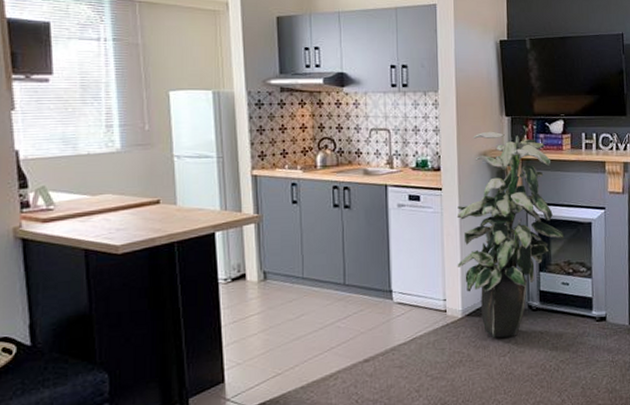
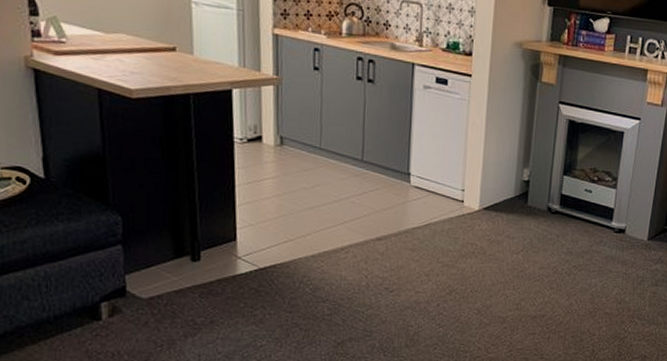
indoor plant: present [456,131,565,338] -> none [479,19,594,236]

